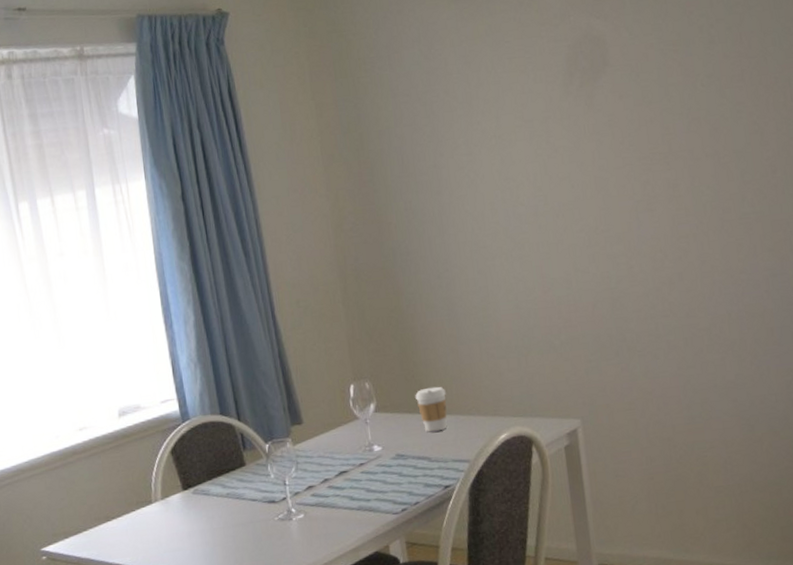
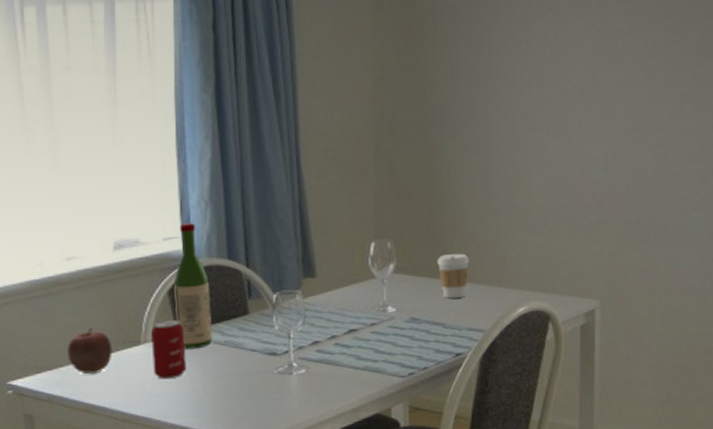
apple: none [88,491,129,536] -> present [66,328,112,374]
beverage can: none [159,476,195,535] -> present [150,319,186,380]
wine bottle: none [174,384,216,504] -> present [174,223,212,349]

